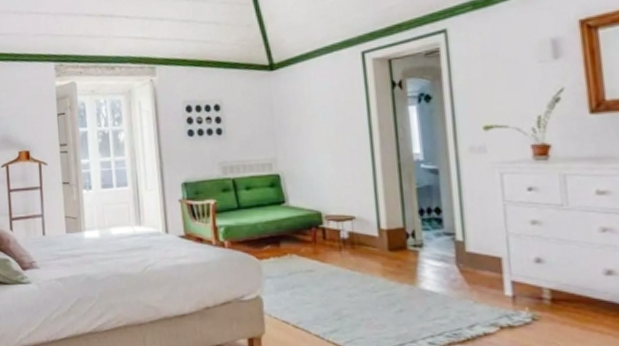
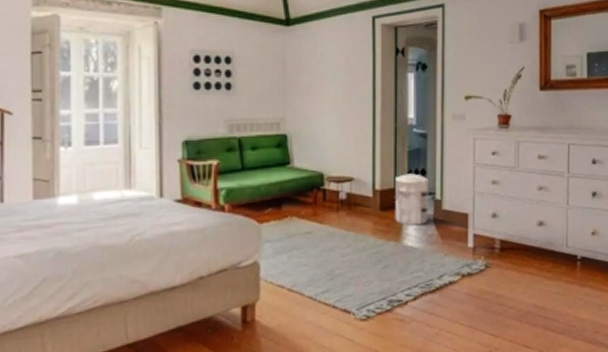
waste bin: none [403,210,450,268] -> present [394,172,430,225]

